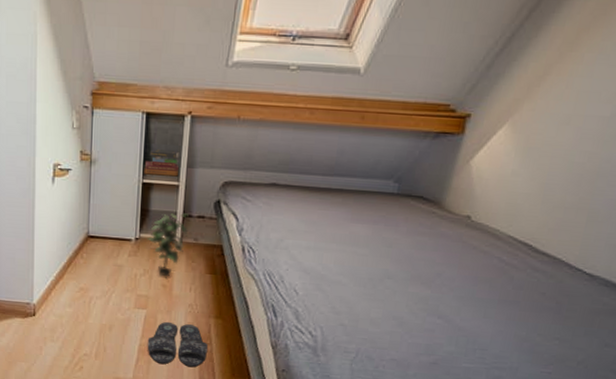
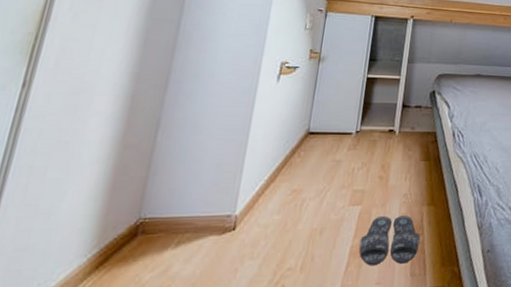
books: present [144,148,180,177] -> none [369,46,402,71]
potted plant: present [147,213,189,276] -> none [367,104,407,167]

